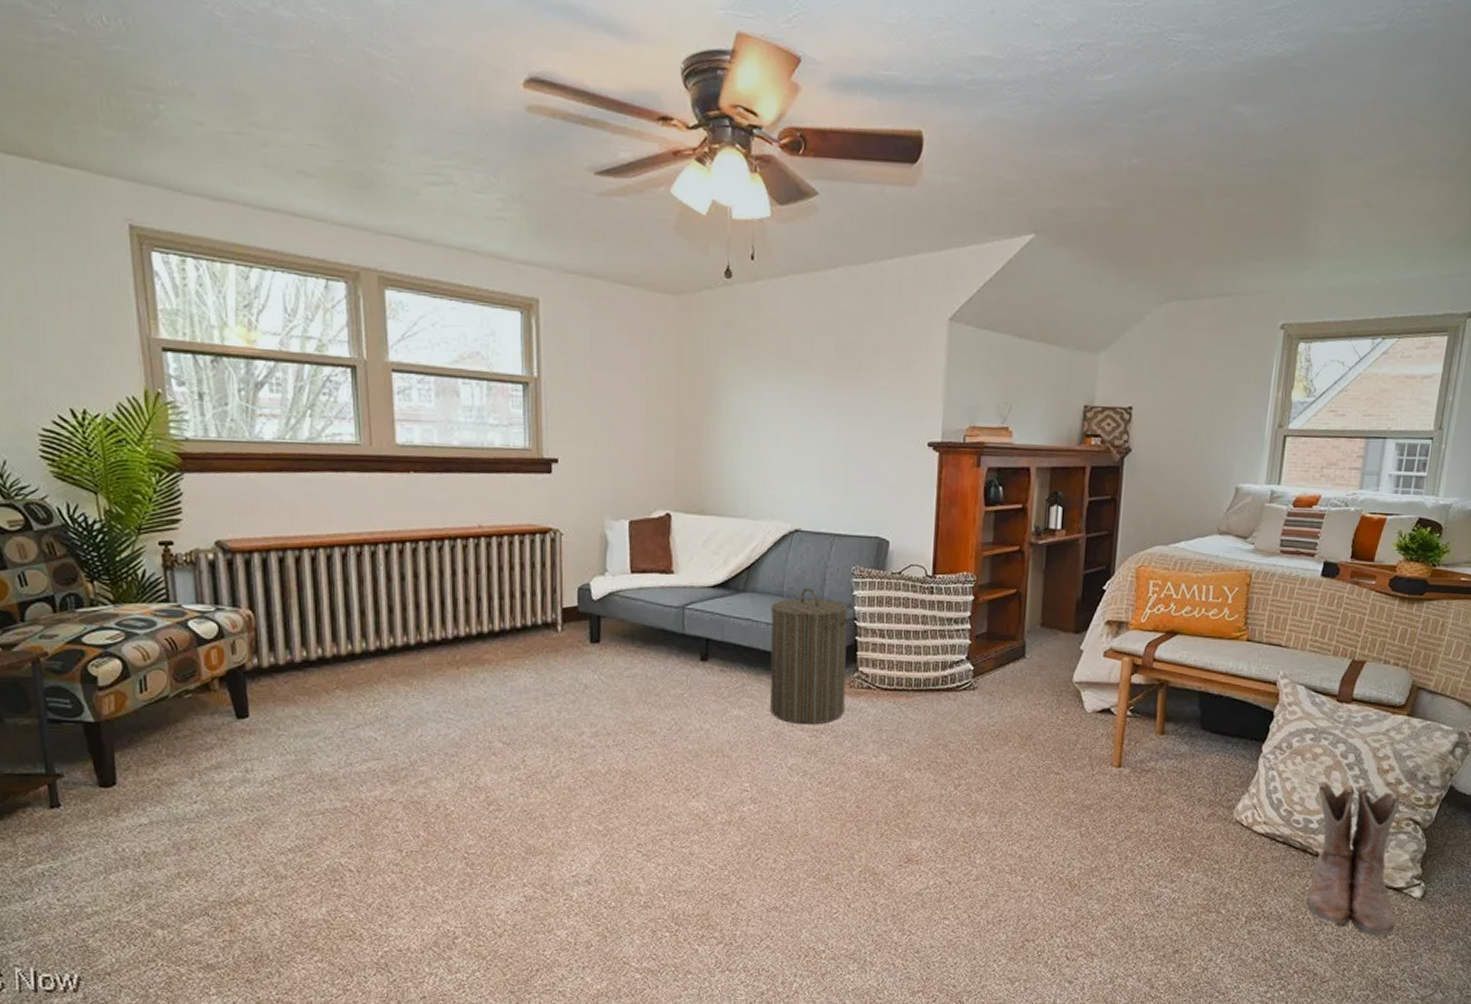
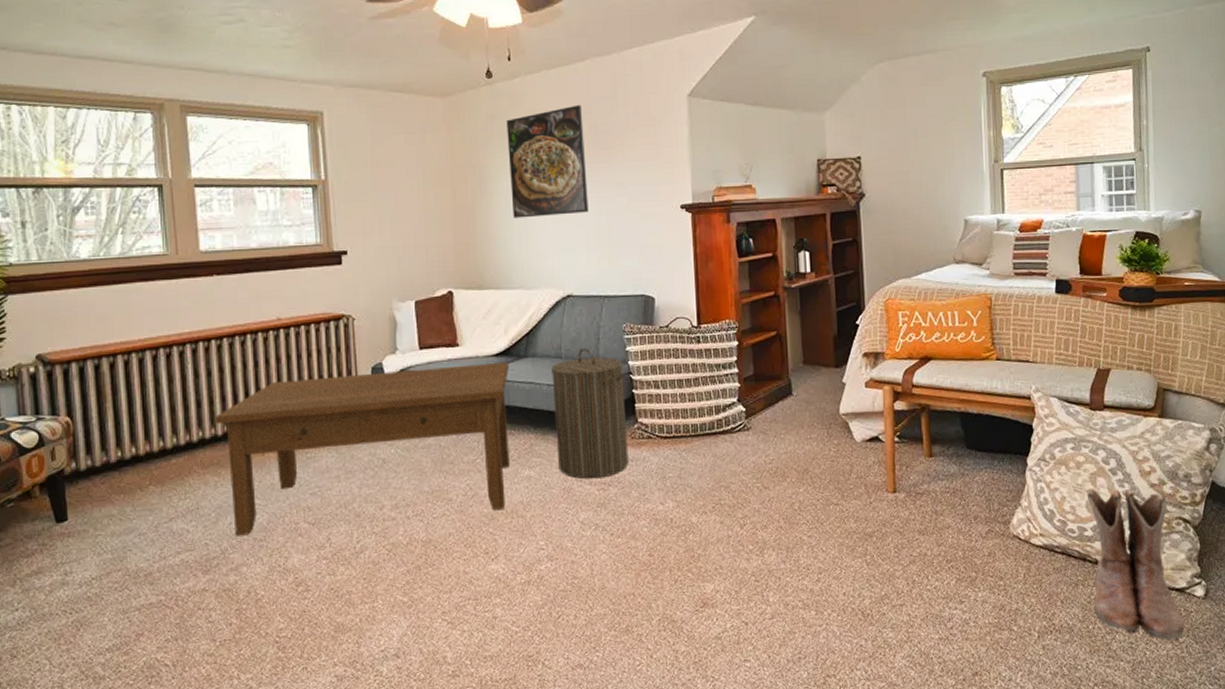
coffee table: none [407,592,727,750] -> present [214,362,510,536]
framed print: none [742,318,830,442] -> present [507,104,589,218]

